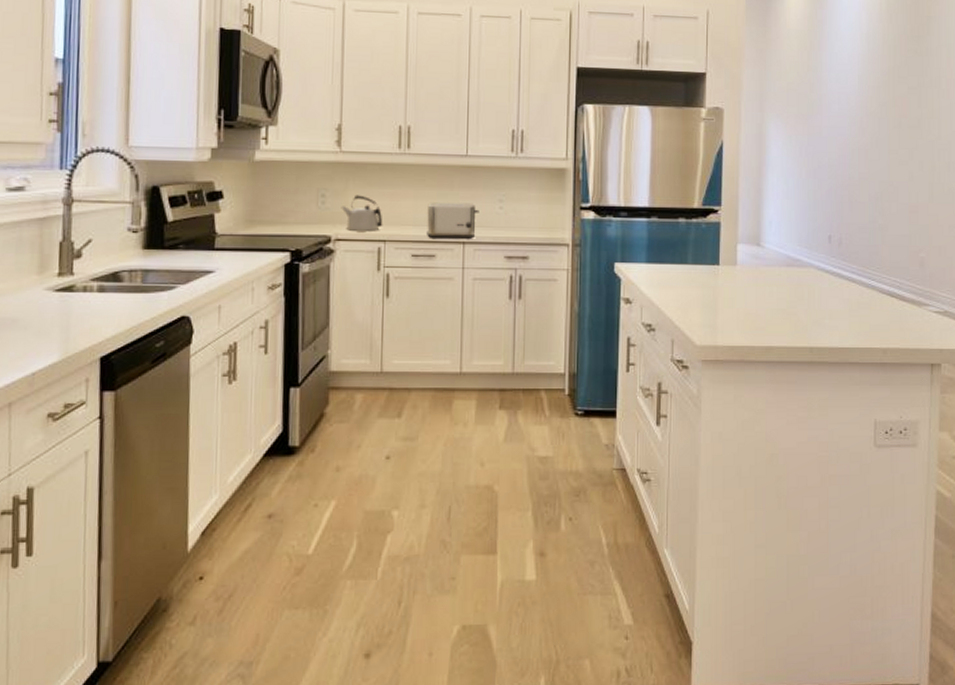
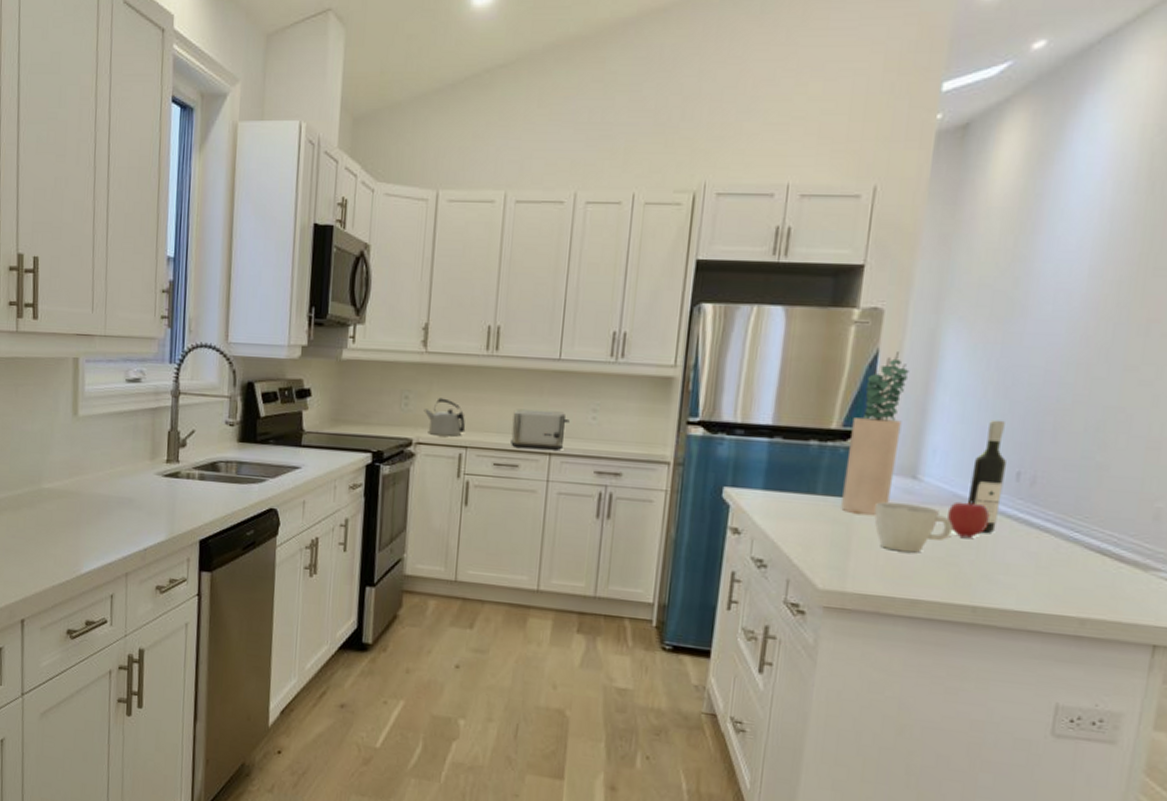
vase: none [708,143,746,279] -> present [841,352,909,516]
cup: none [733,267,789,307] -> present [874,502,953,553]
fruit: none [785,260,814,291] -> present [948,499,990,538]
bottle: none [797,195,822,286] -> present [967,419,1008,533]

